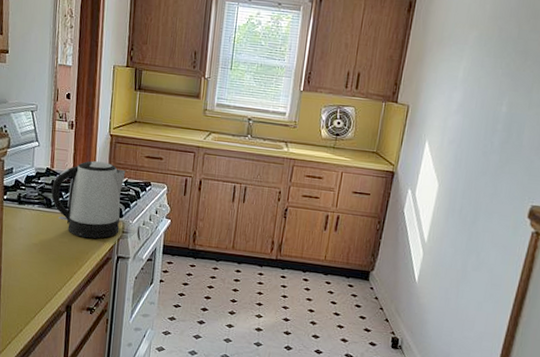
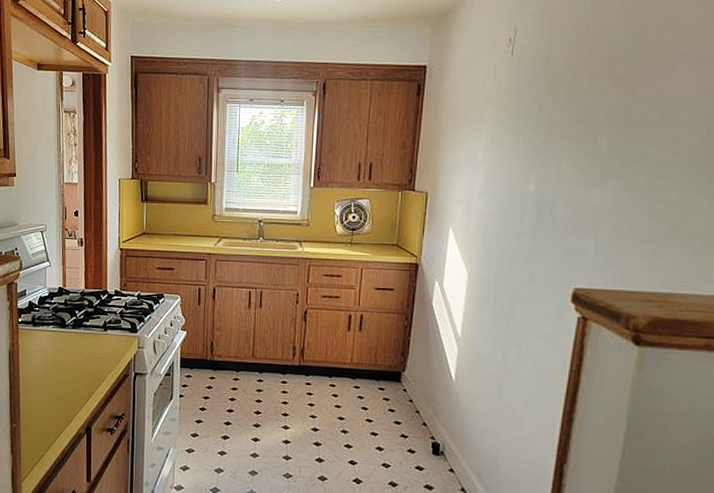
kettle: present [51,160,126,239] -> none [65,276,138,357]

